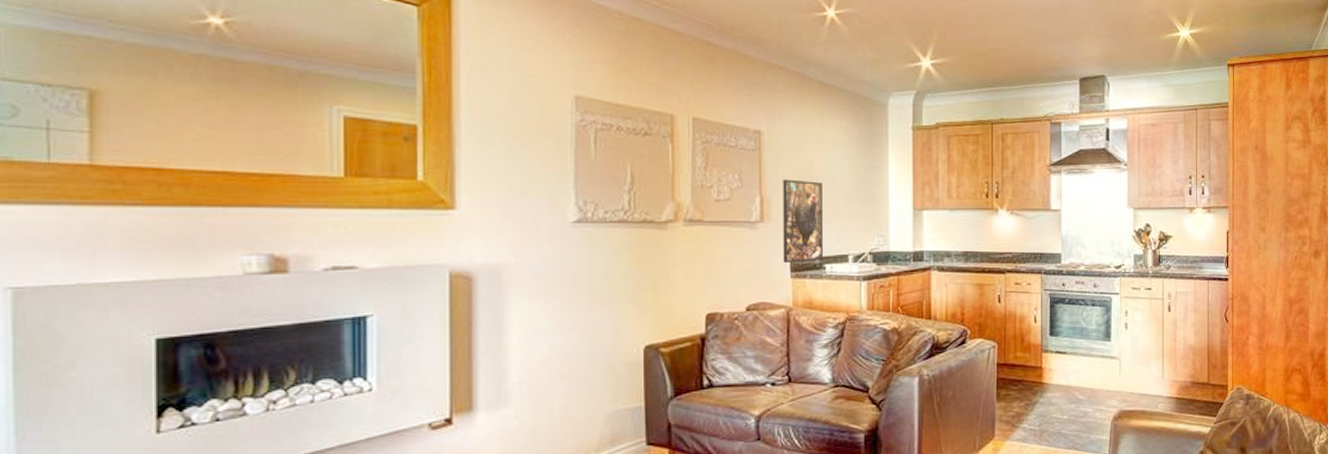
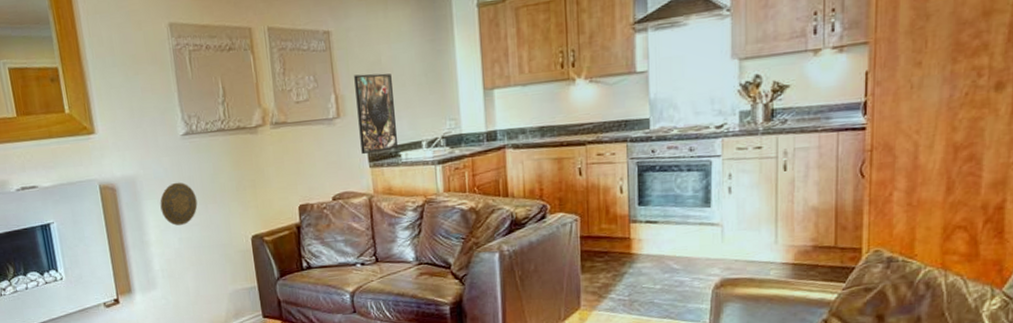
decorative plate: none [531,276,581,328] -> present [160,182,198,226]

